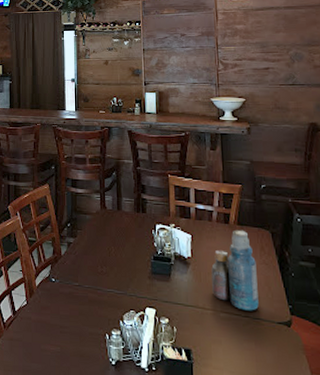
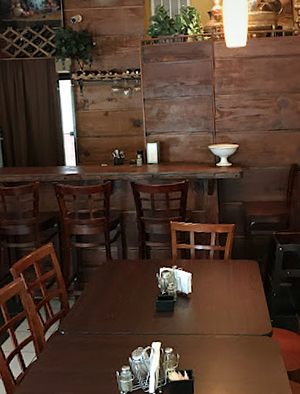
bottle: present [211,229,259,311] -> none [209,263,247,330]

